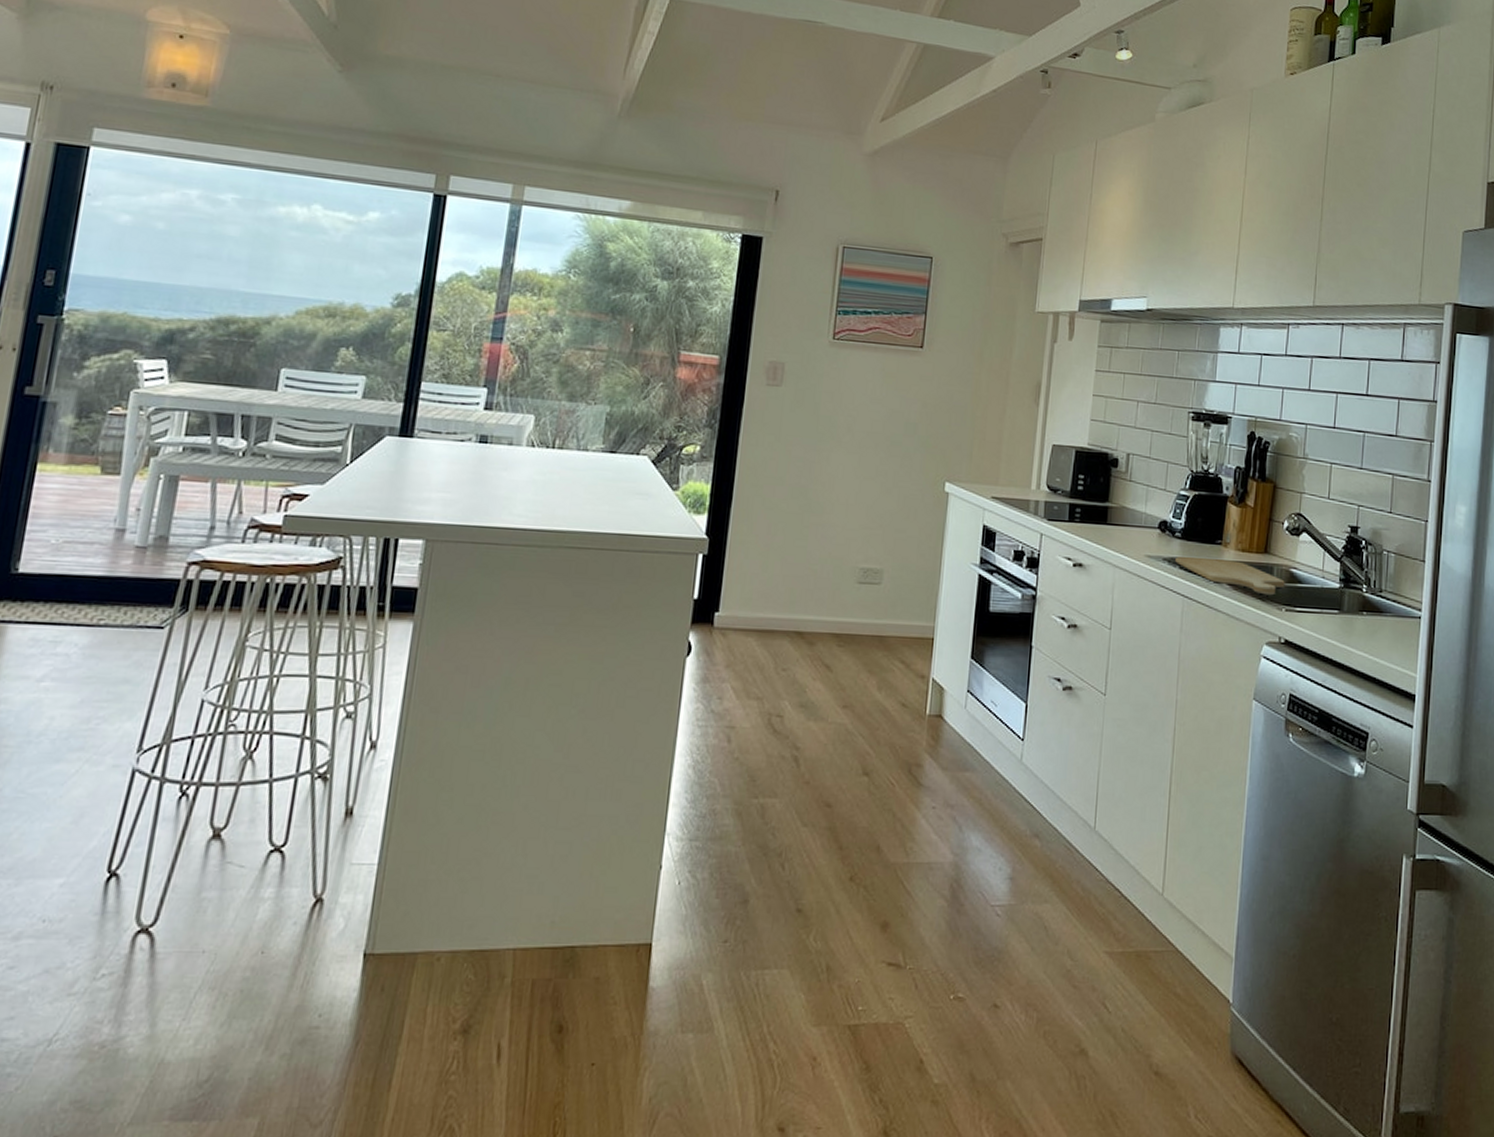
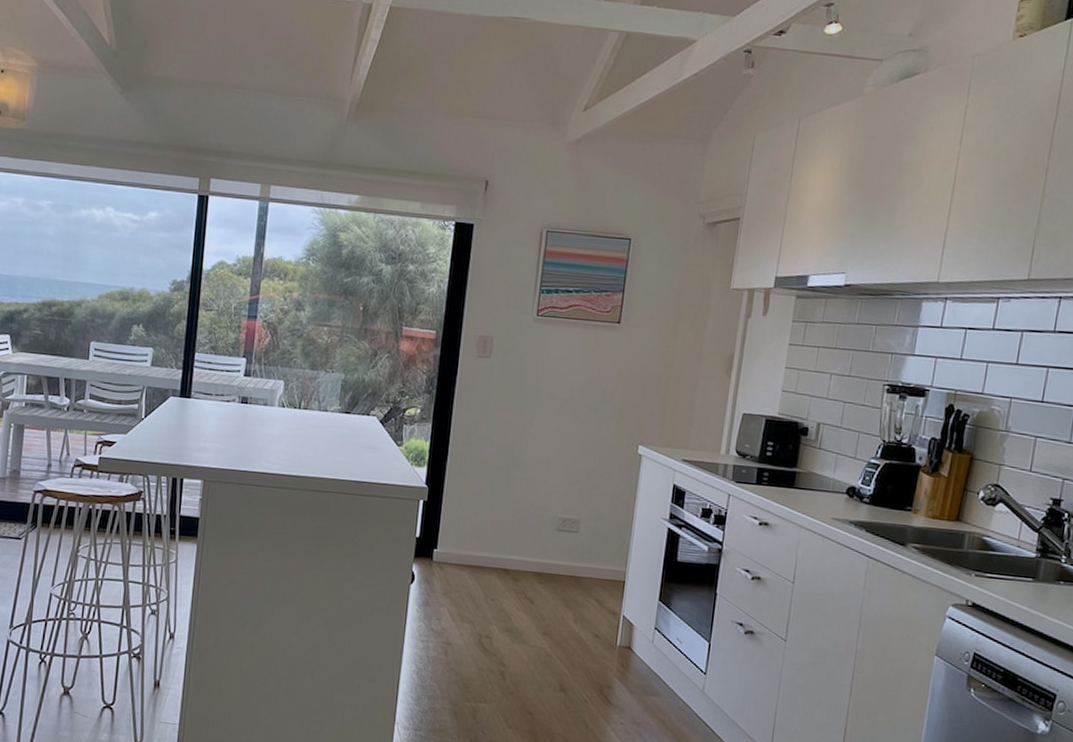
chopping board: present [1175,556,1285,596] -> none [862,520,977,561]

